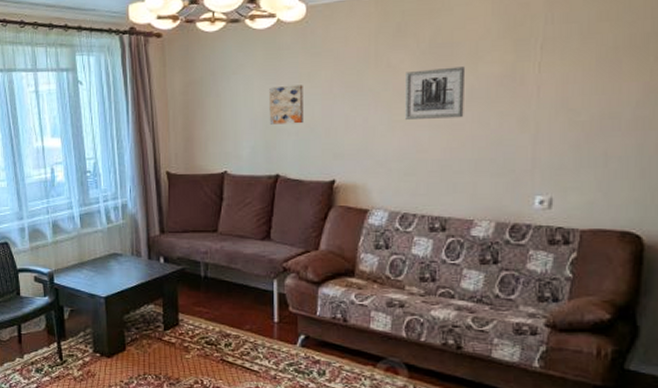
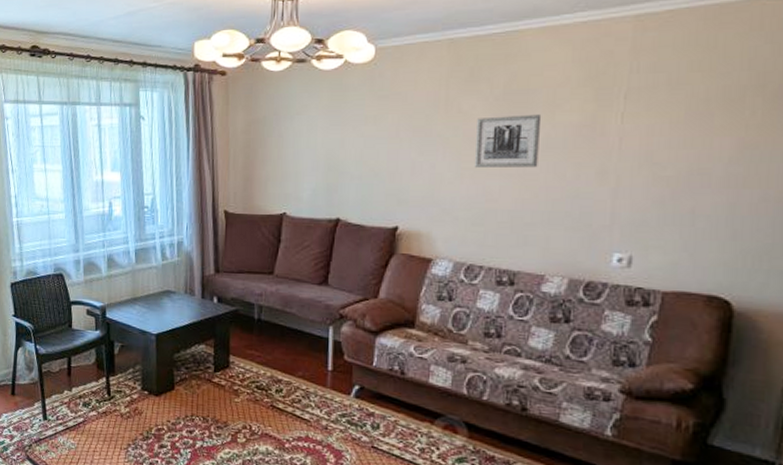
wall art: present [269,85,303,125] -> none [332,128,369,167]

